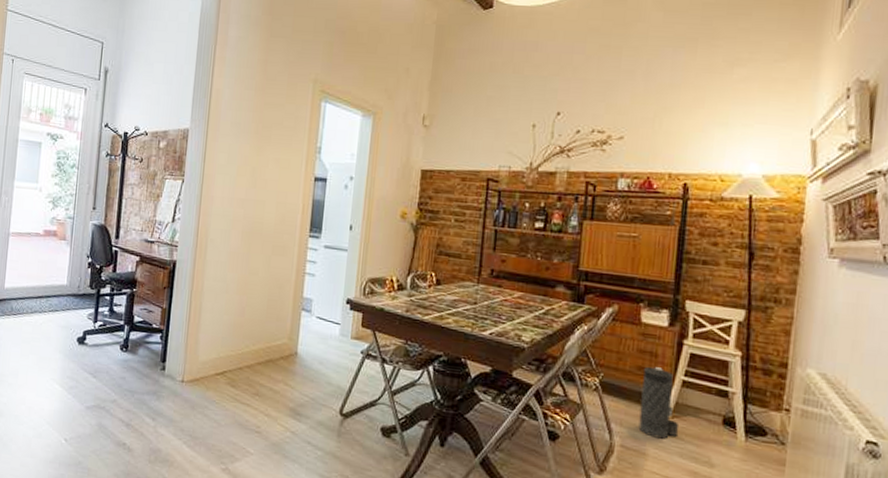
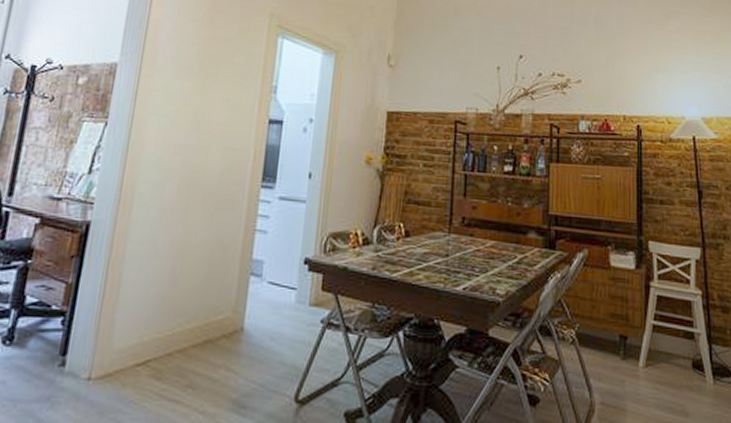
canister: present [638,367,680,439] -> none [616,313,654,391]

